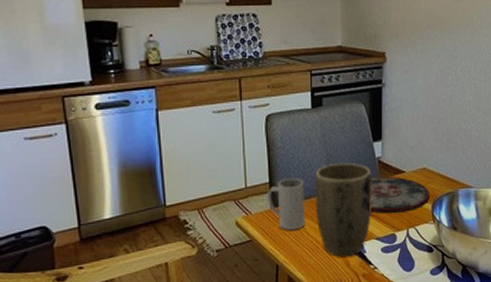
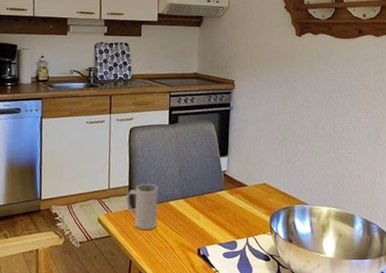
plant pot: present [314,162,372,257] -> none [166,173,218,259]
plate: present [371,176,430,214] -> none [215,188,269,223]

